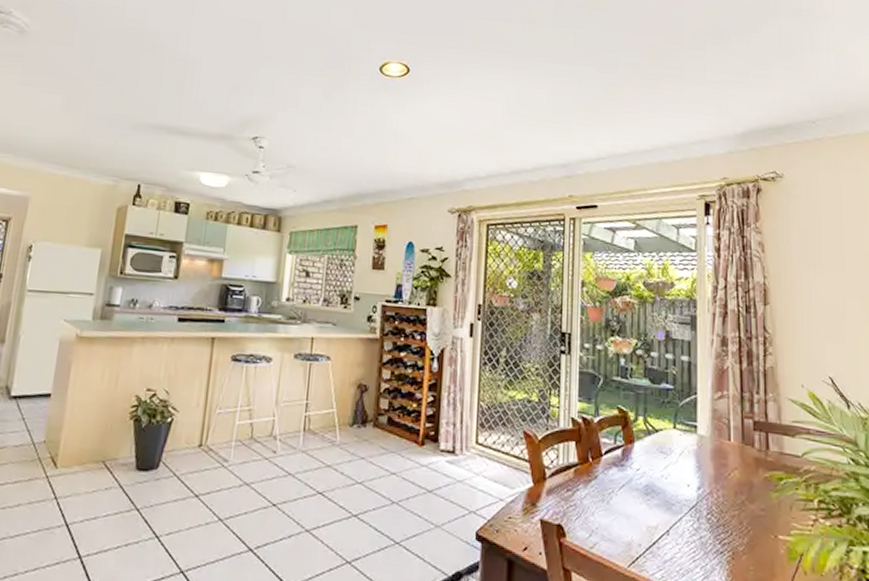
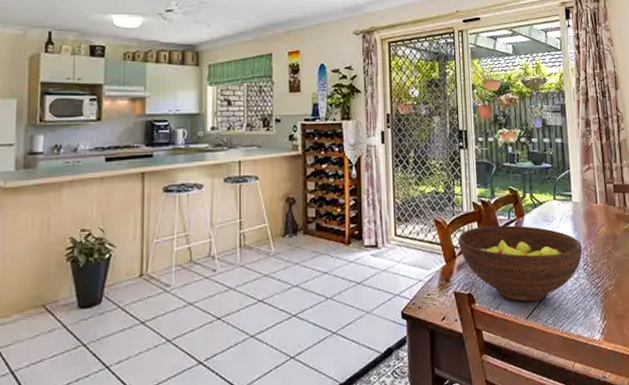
fruit bowl: none [550,447,706,548] -> present [458,225,582,302]

